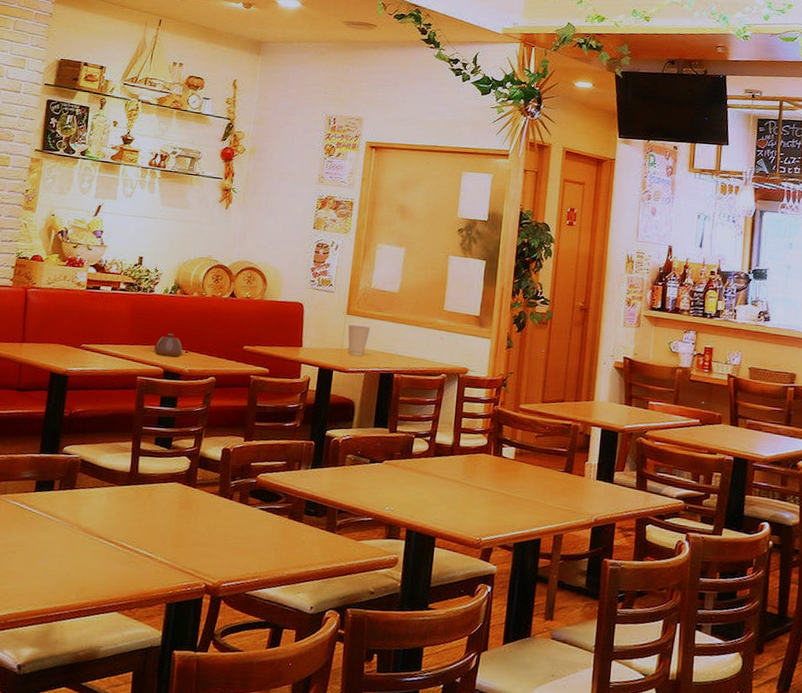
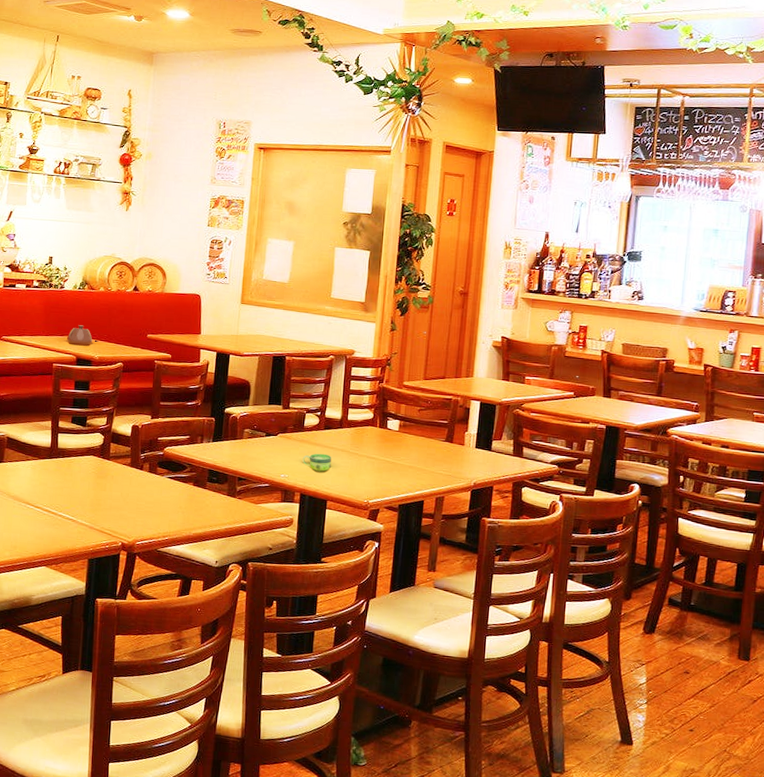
cup: present [348,324,370,358] -> none [242,312,263,343]
cup: none [410,483,442,506] -> present [303,453,332,474]

